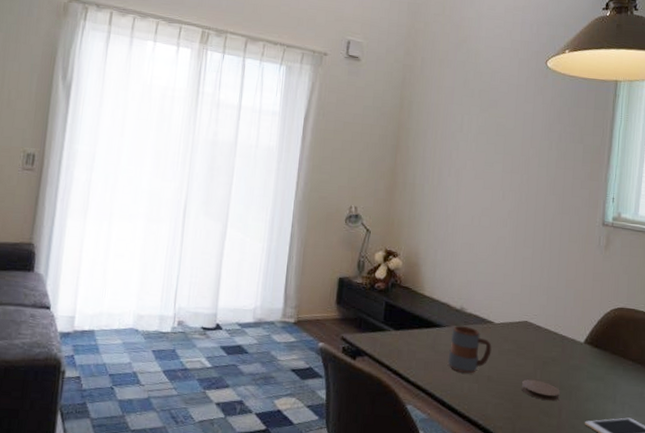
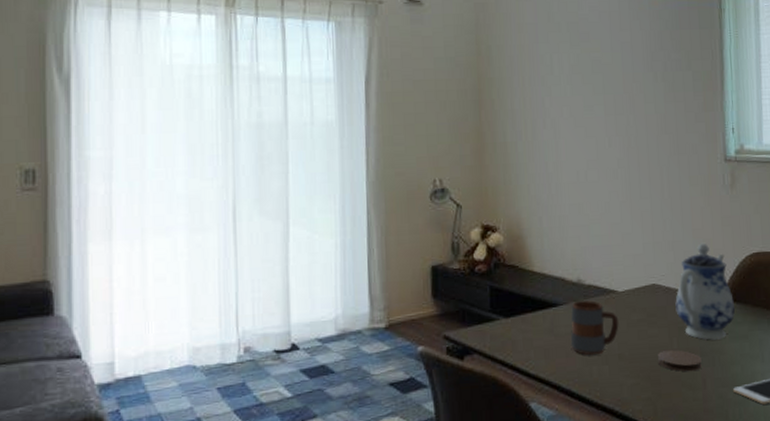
teapot: none [543,292,596,378] -> present [675,243,736,340]

